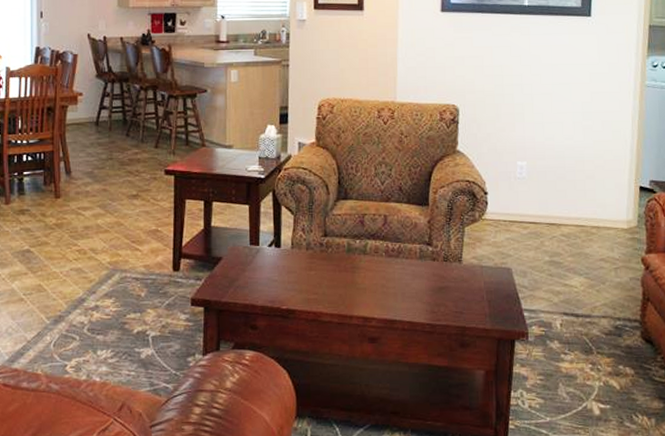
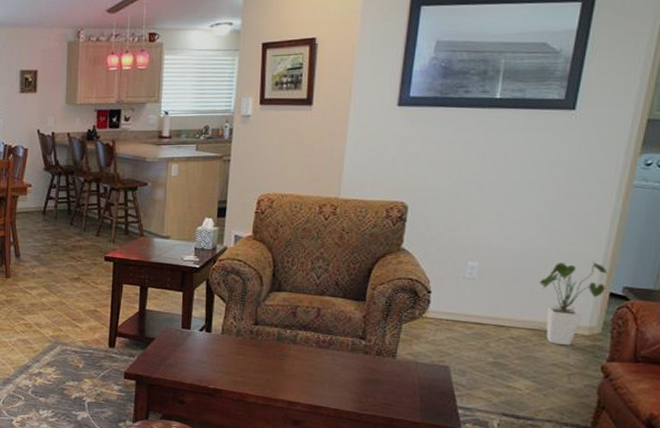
house plant: none [580,157,635,240] -> present [540,261,608,346]

